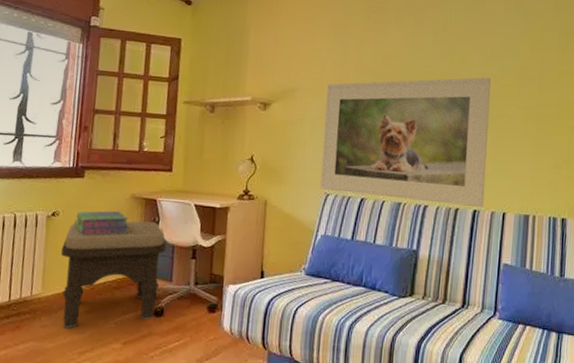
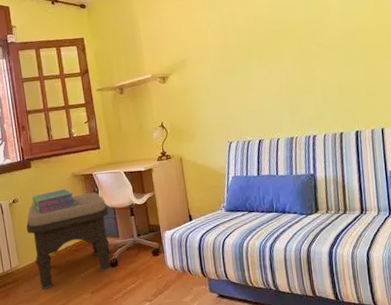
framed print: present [320,77,491,208] -> none [212,15,364,139]

